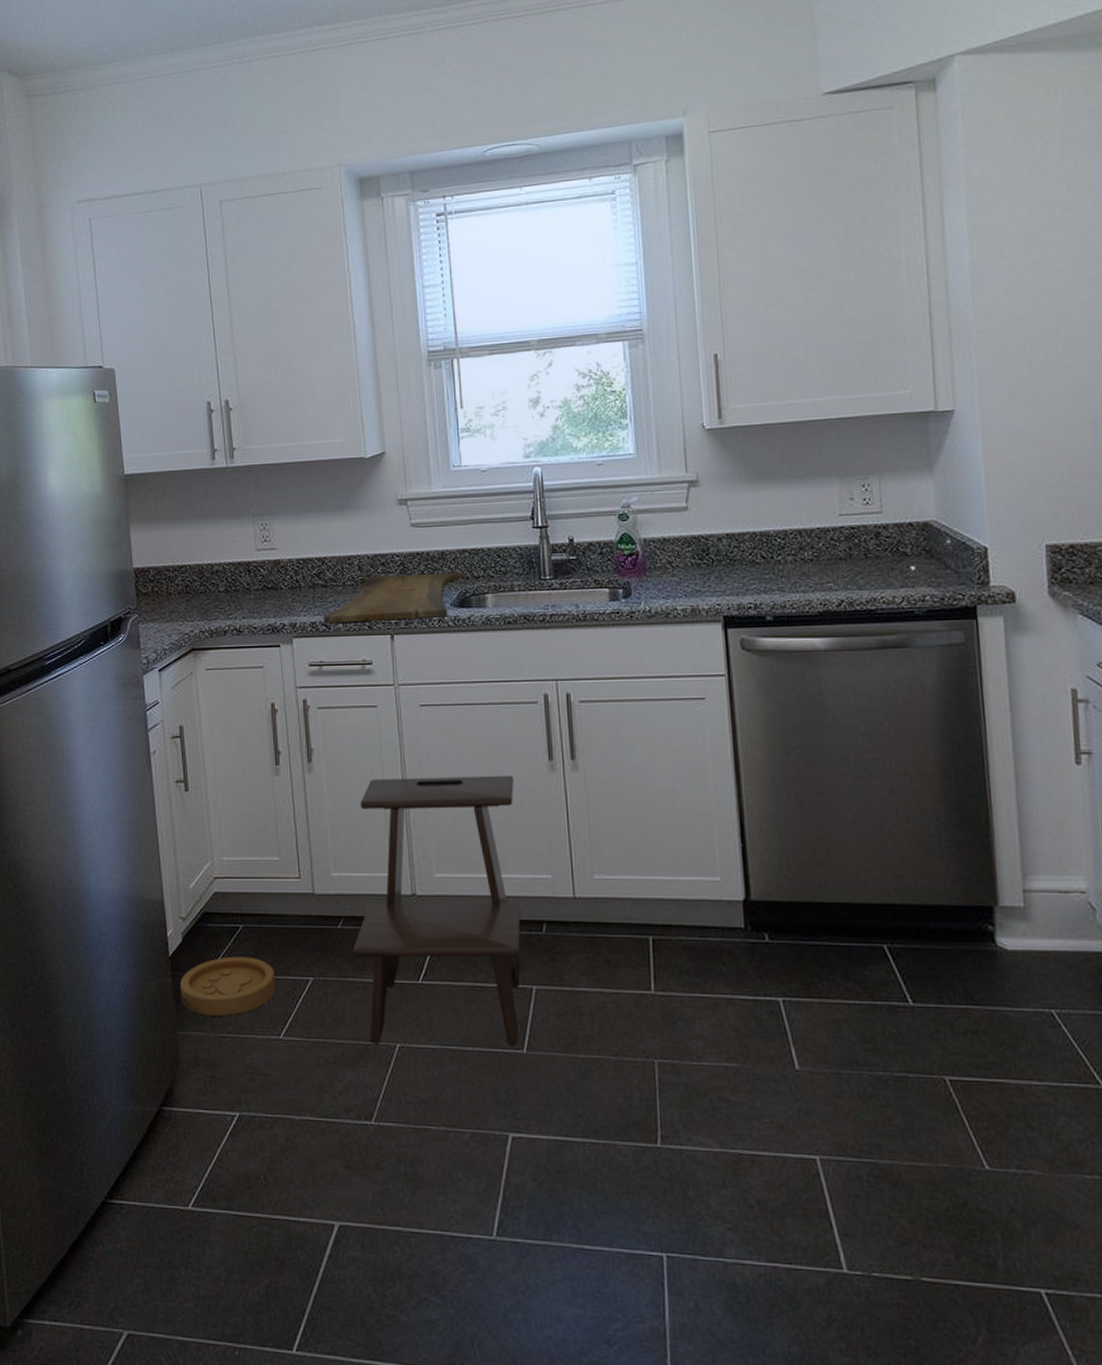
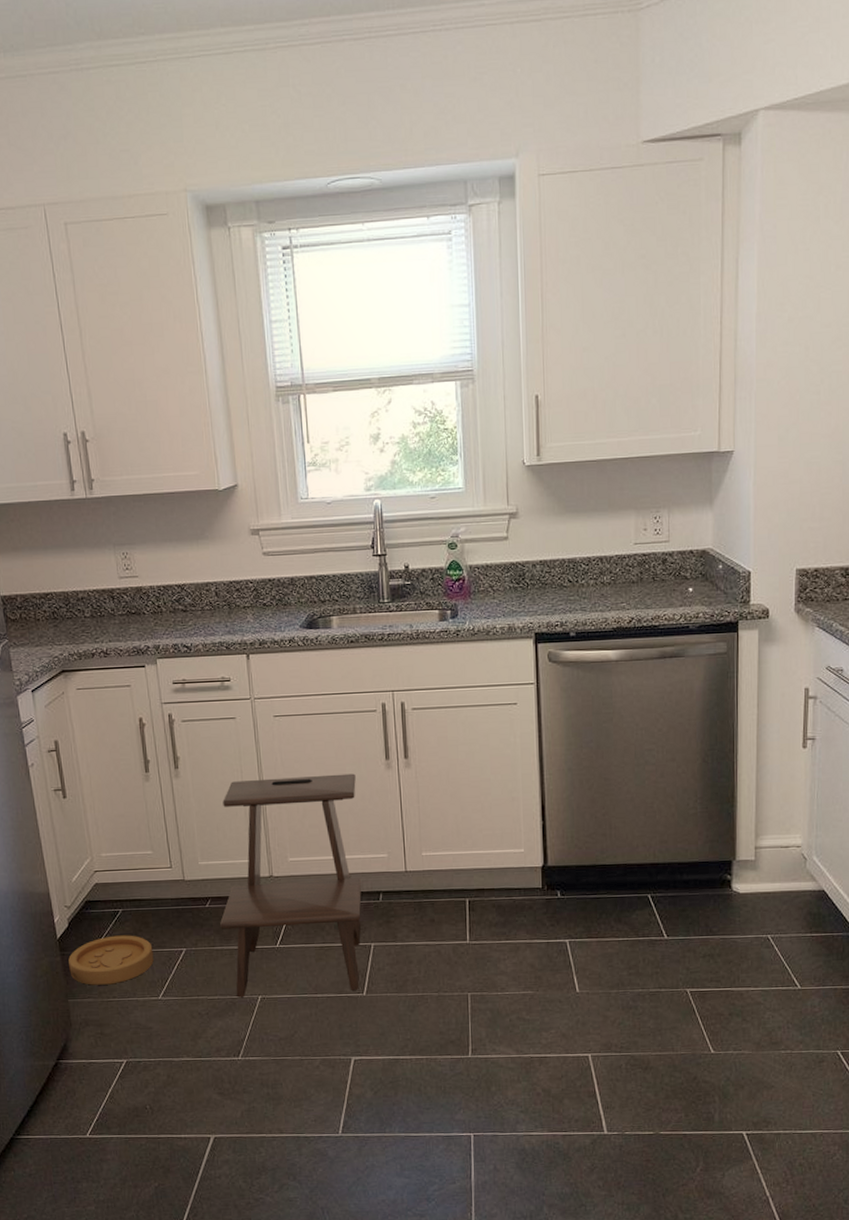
cutting board: present [323,570,464,624] -> none [184,595,312,646]

